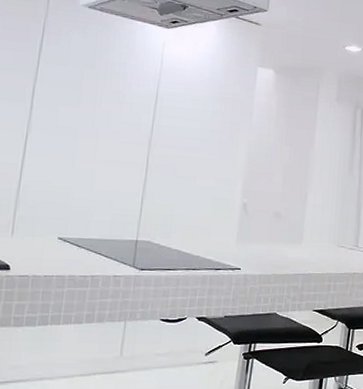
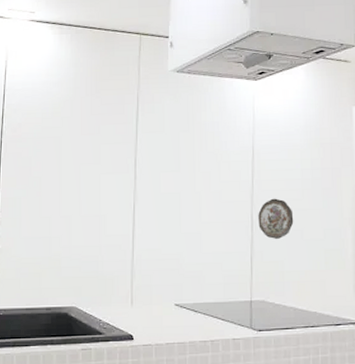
decorative plate: none [153,144,189,184] -> present [258,198,294,239]

